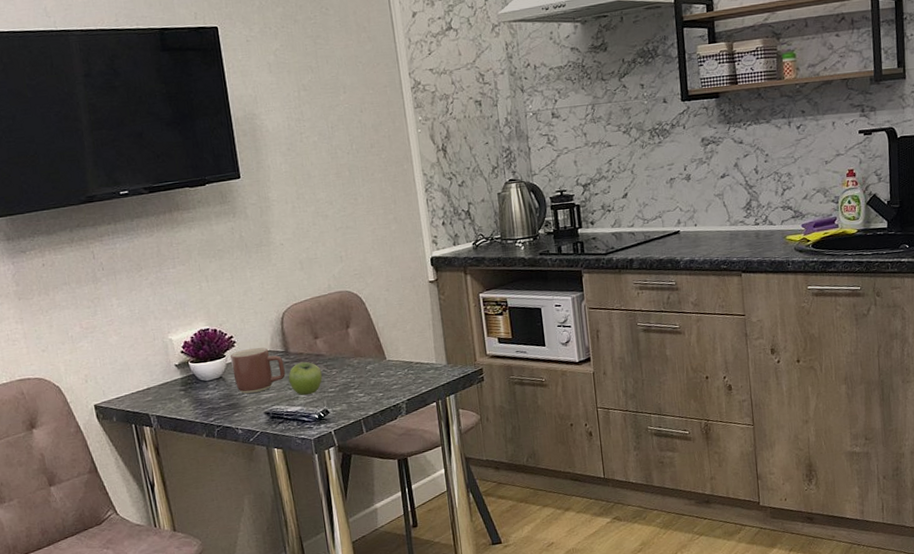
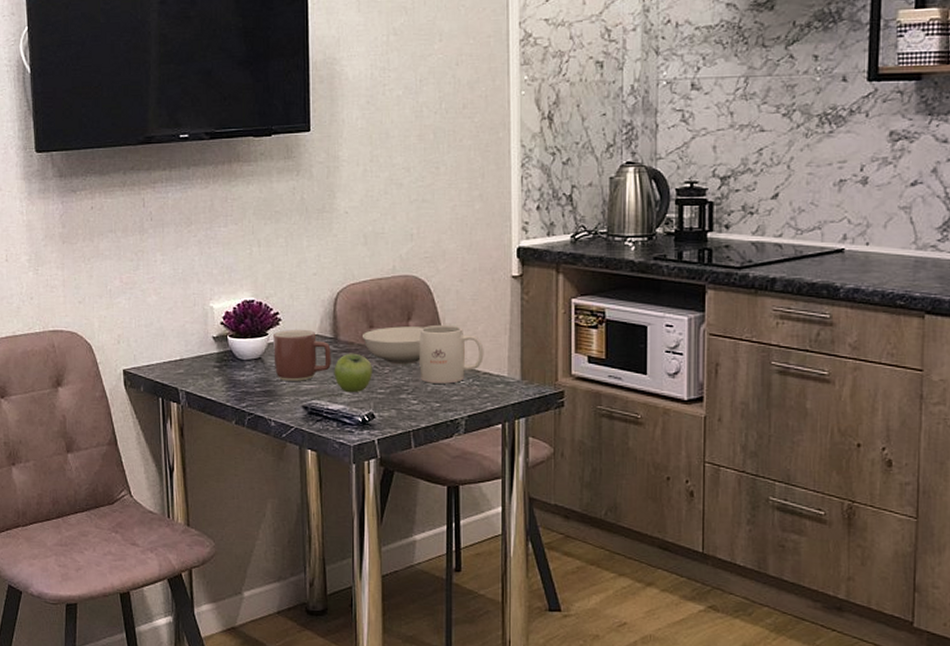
bowl: none [310,332,362,367] -> present [363,326,423,365]
mug: none [358,327,415,378] -> present [418,324,484,384]

